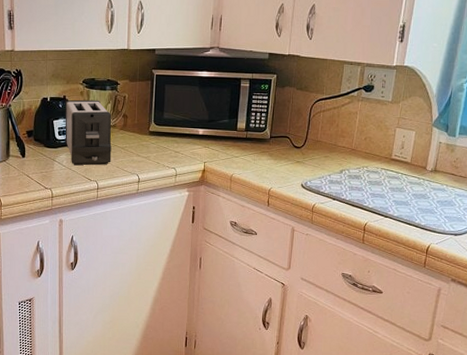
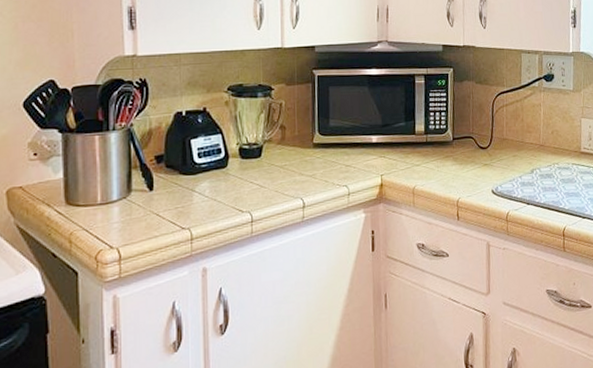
toaster: present [65,99,112,166] -> none [206,110,268,195]

